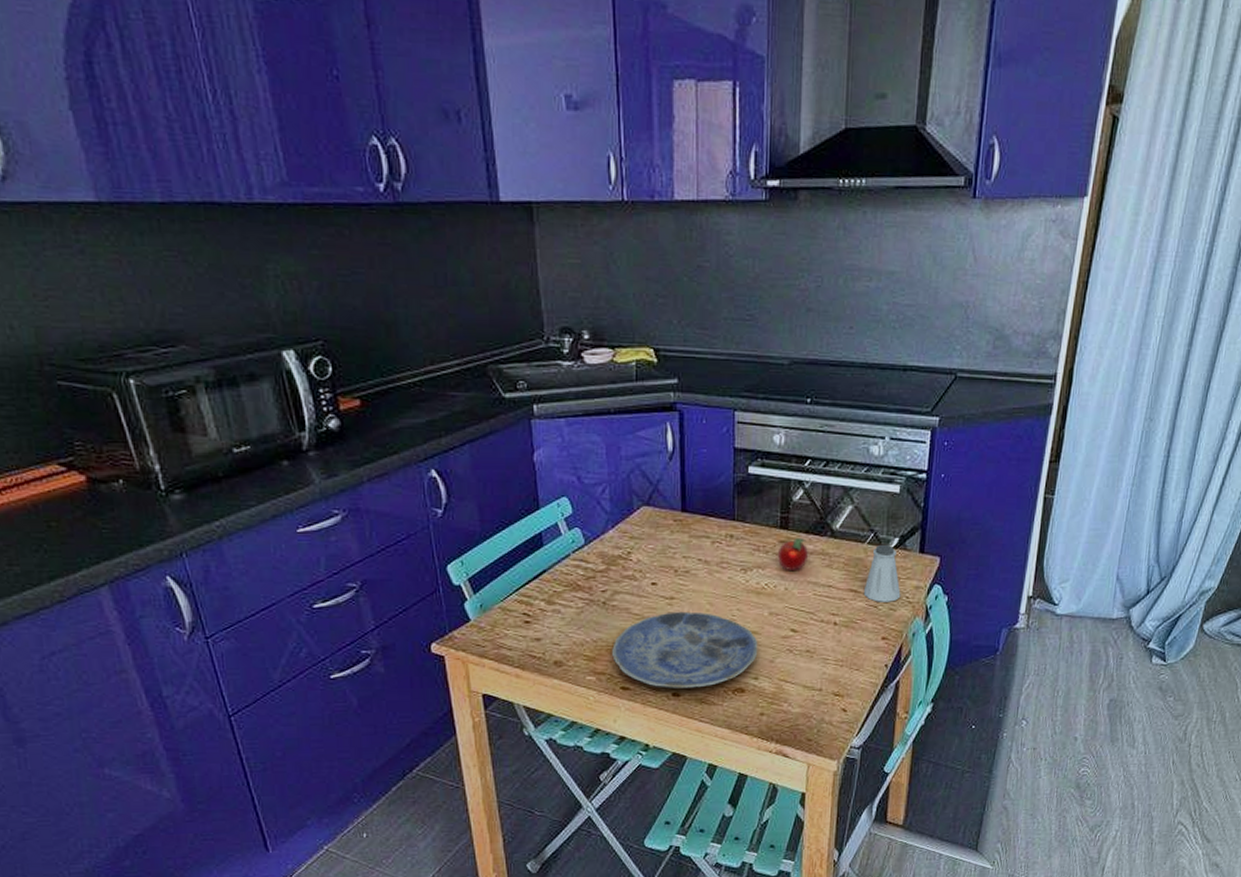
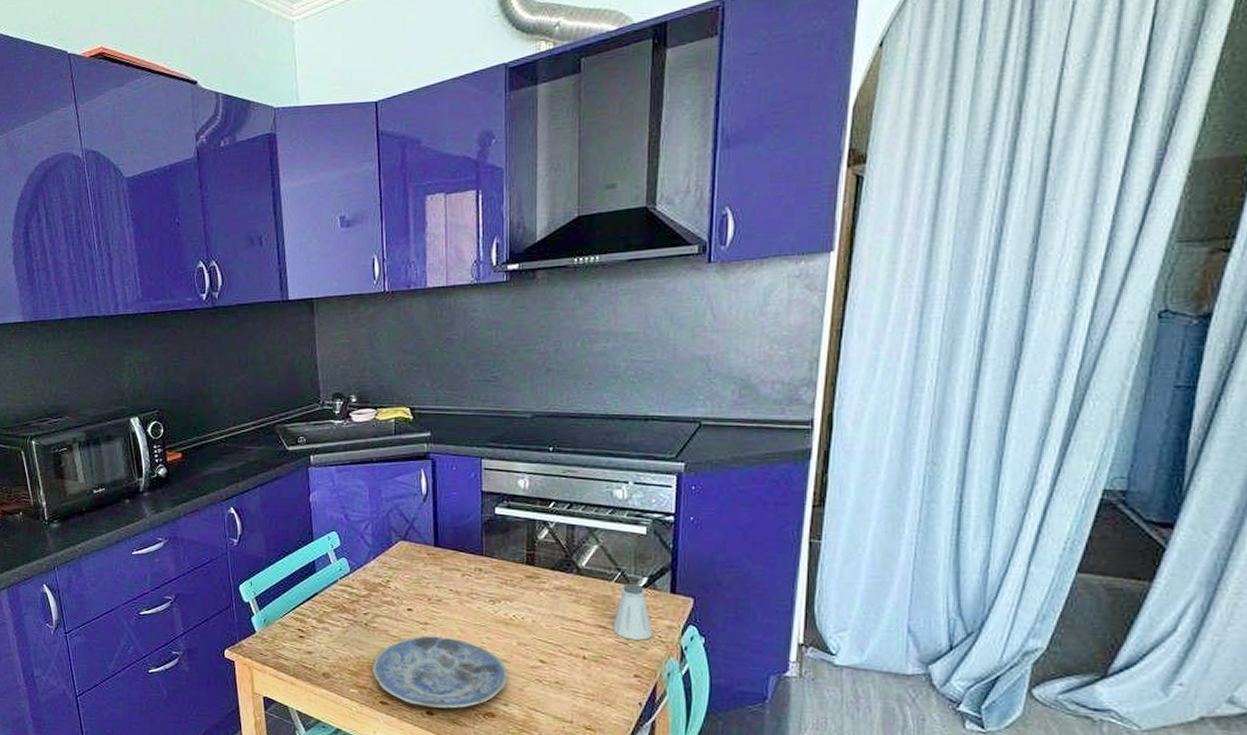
apple: present [777,537,809,570] -> none [524,573,556,604]

